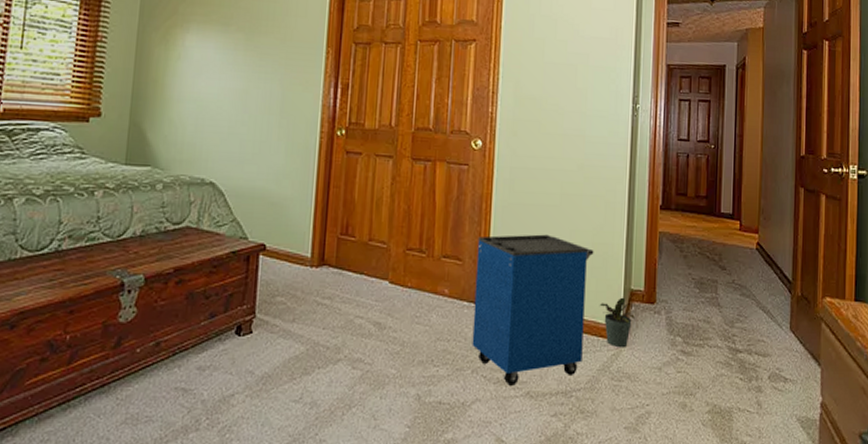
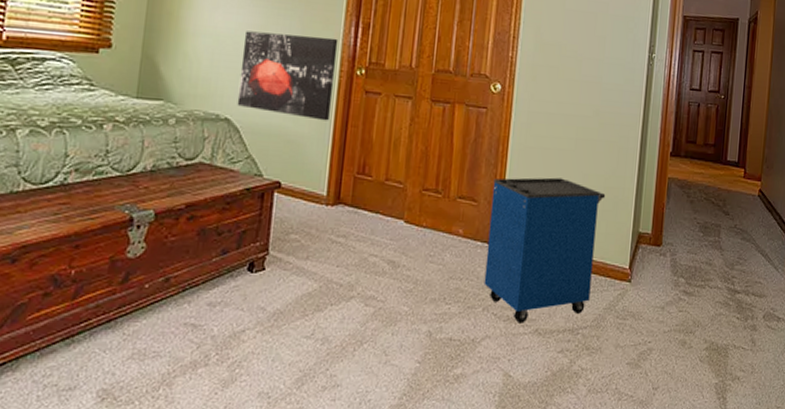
wall art: none [221,95,318,182] -> present [237,31,339,121]
potted plant: present [599,297,635,348] -> none [608,239,642,288]

